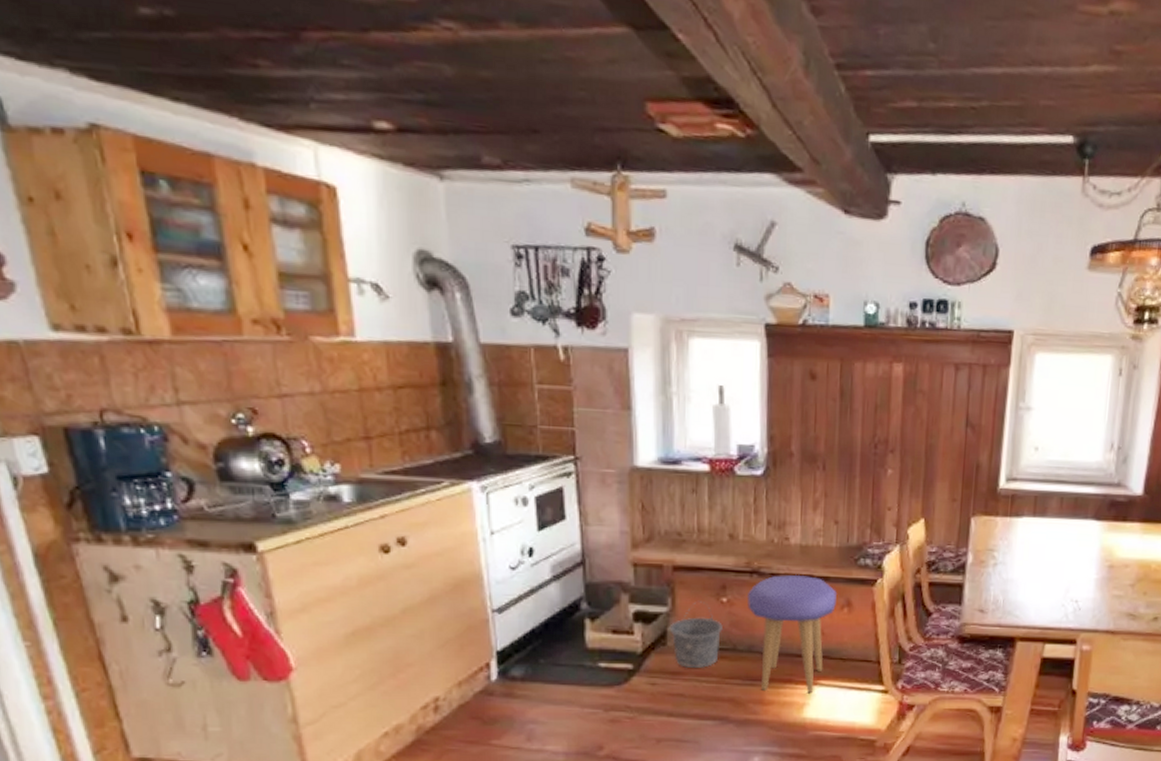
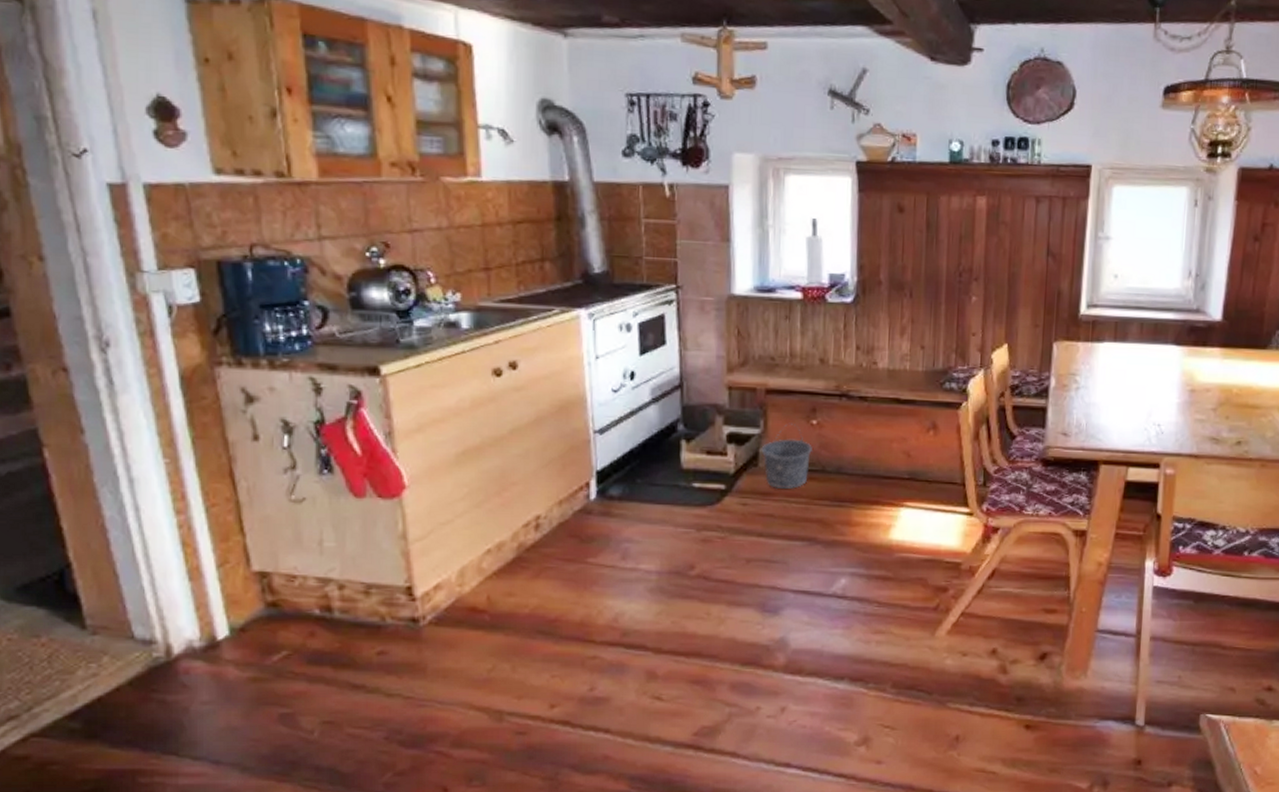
stool: present [746,574,837,694] -> none [835,397,923,515]

